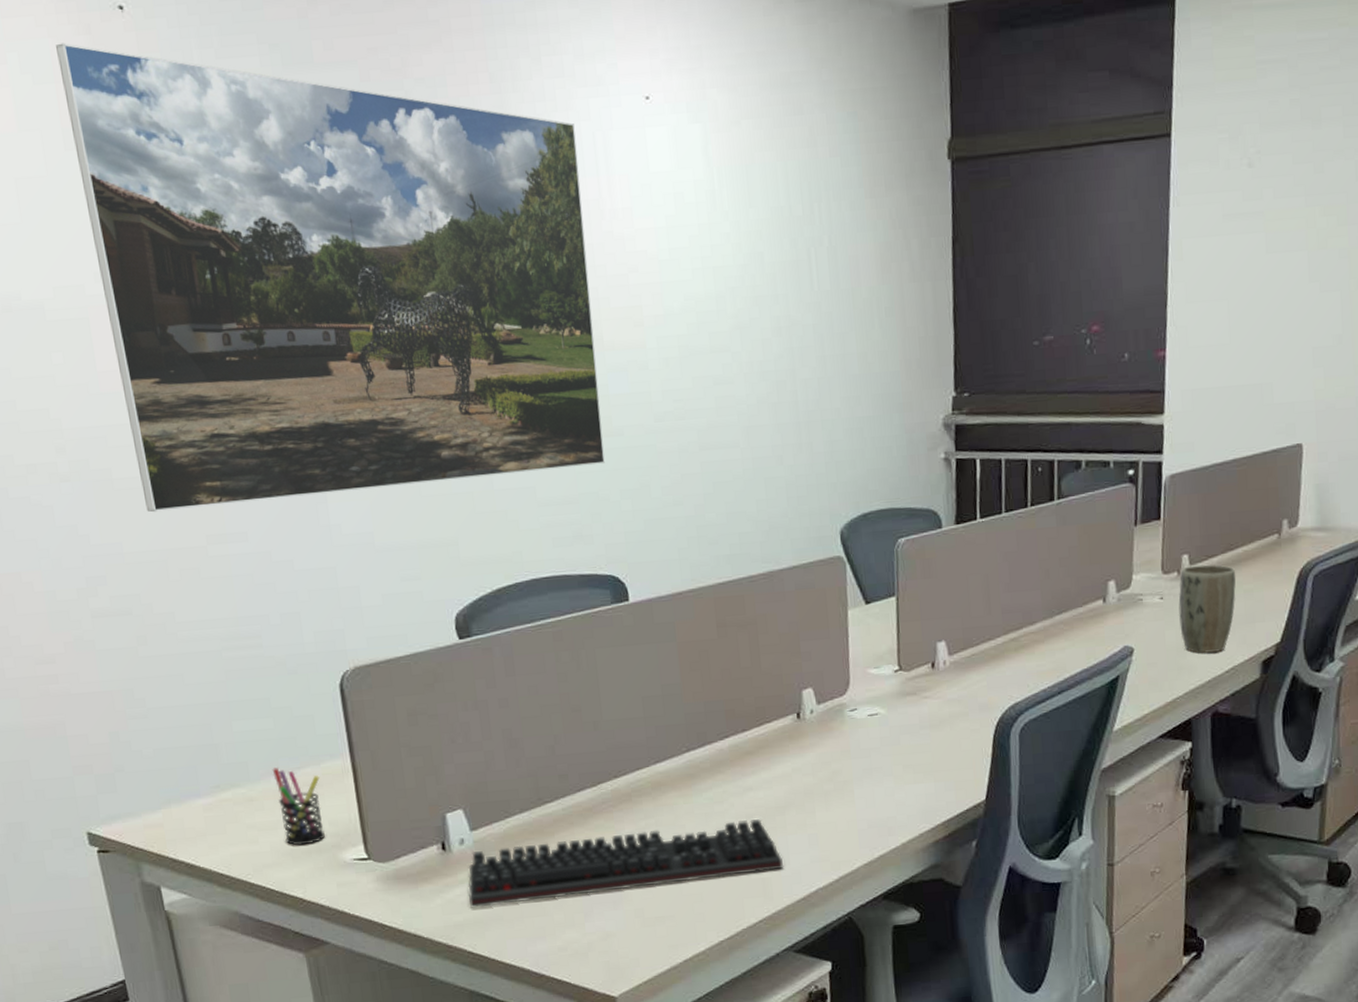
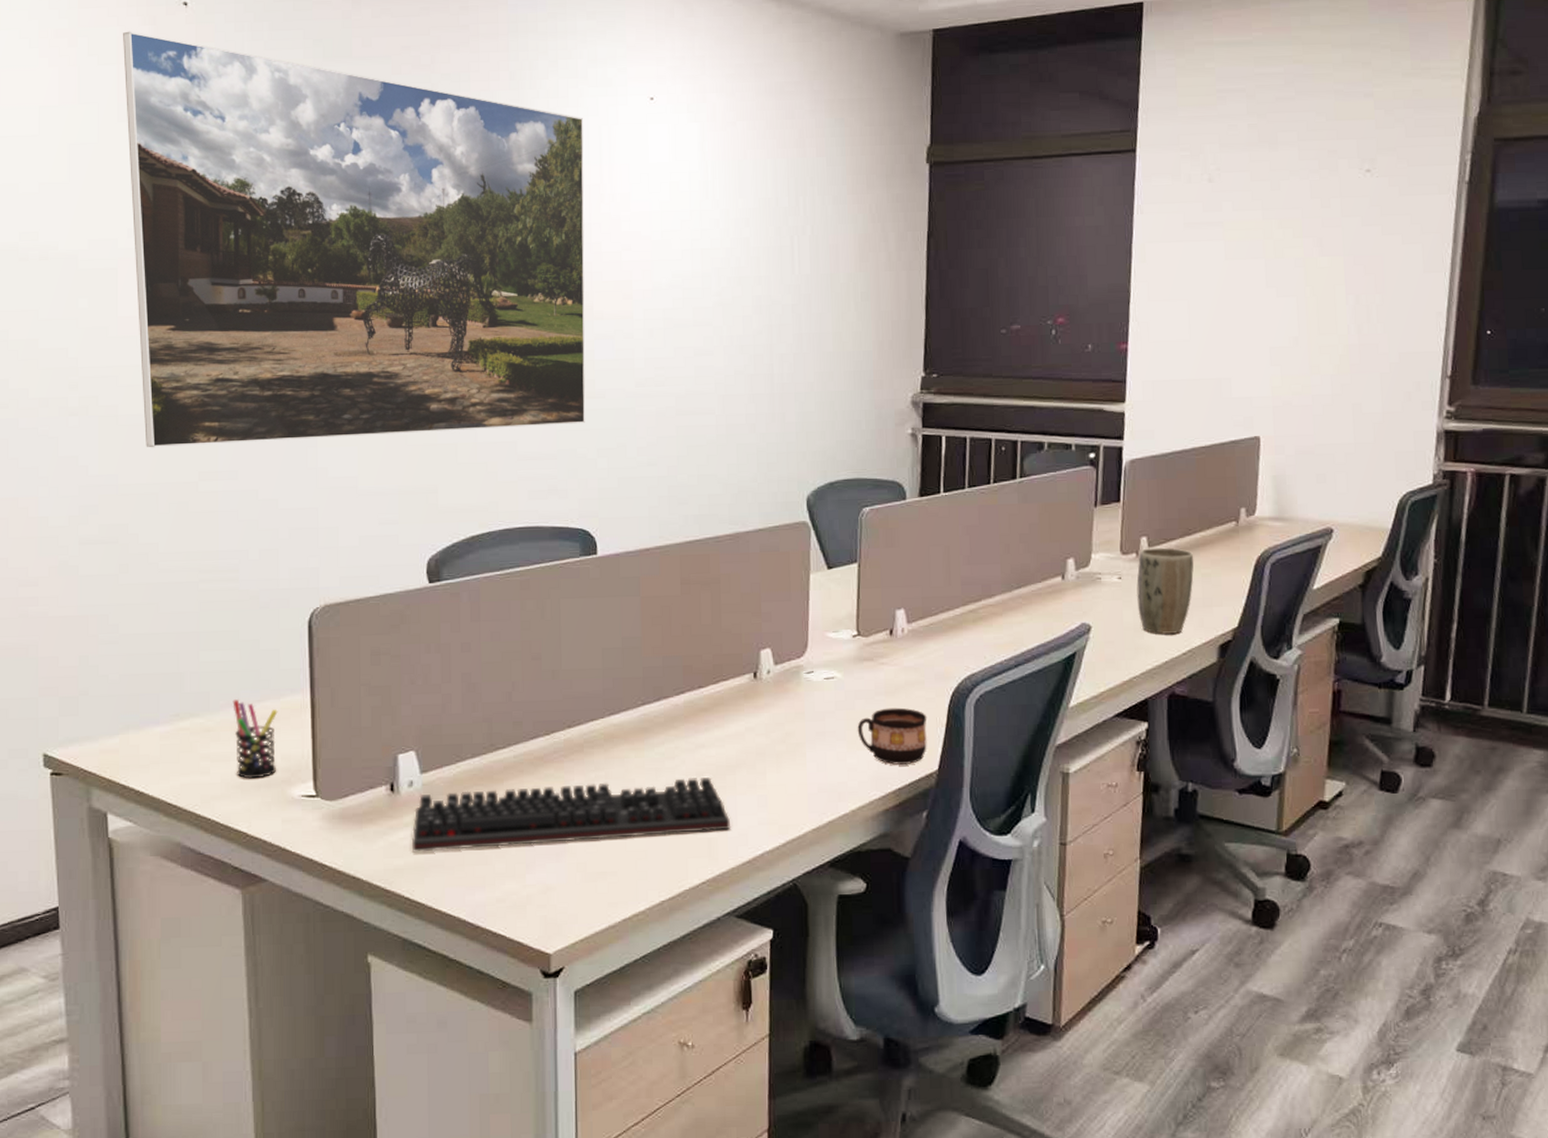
cup: none [903,740,974,797] -> present [857,707,927,765]

